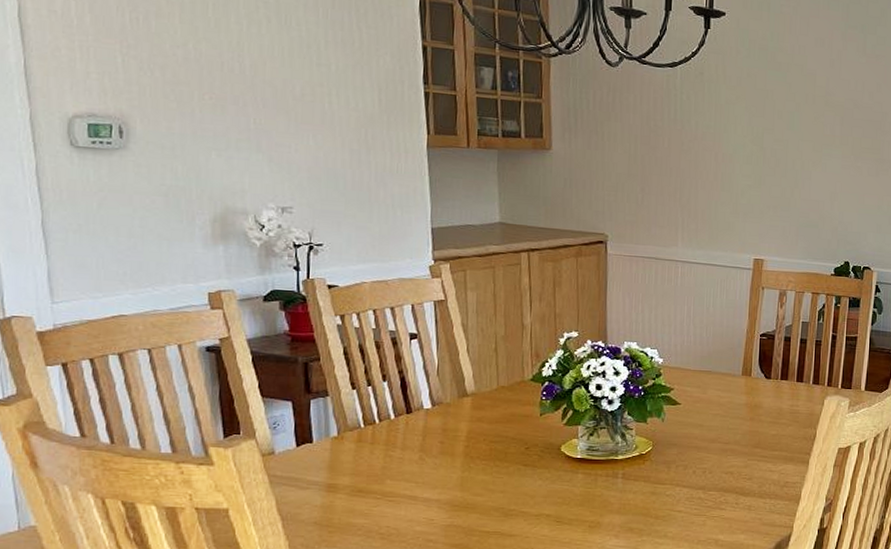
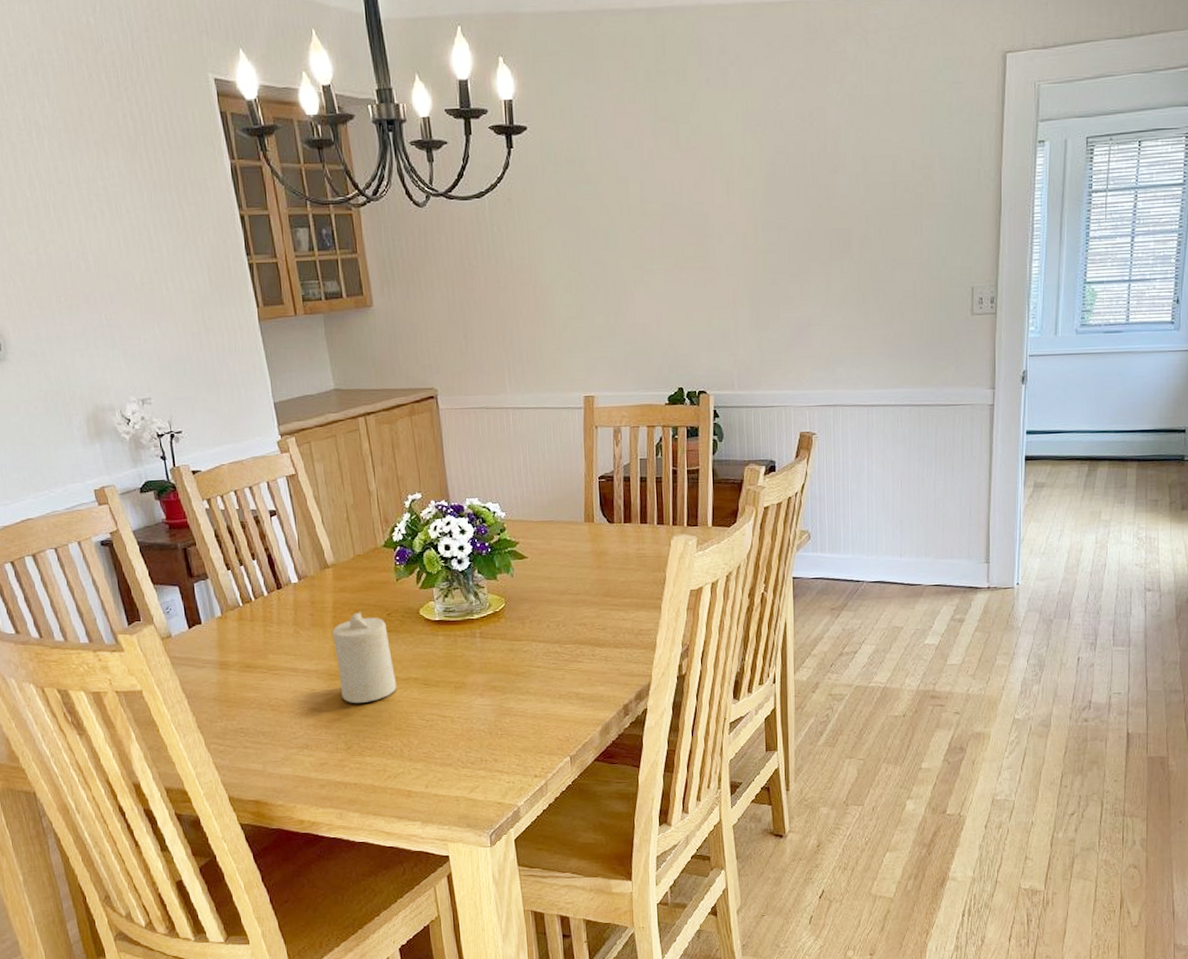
candle: none [462,443,527,536] -> present [332,611,397,703]

